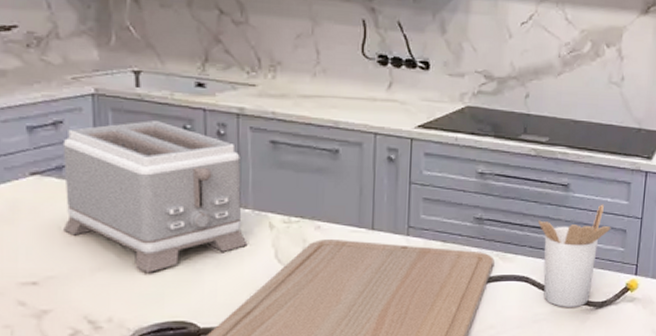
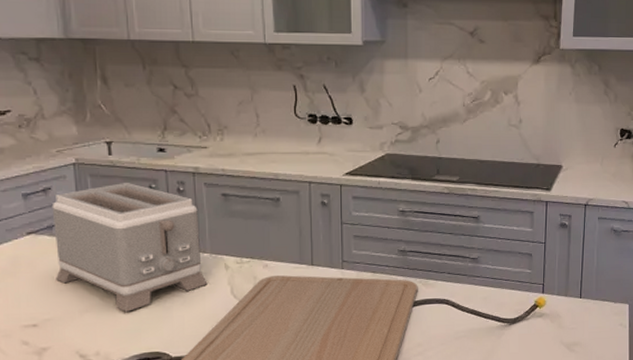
utensil holder: present [538,204,611,307] -> none [454,232,519,325]

